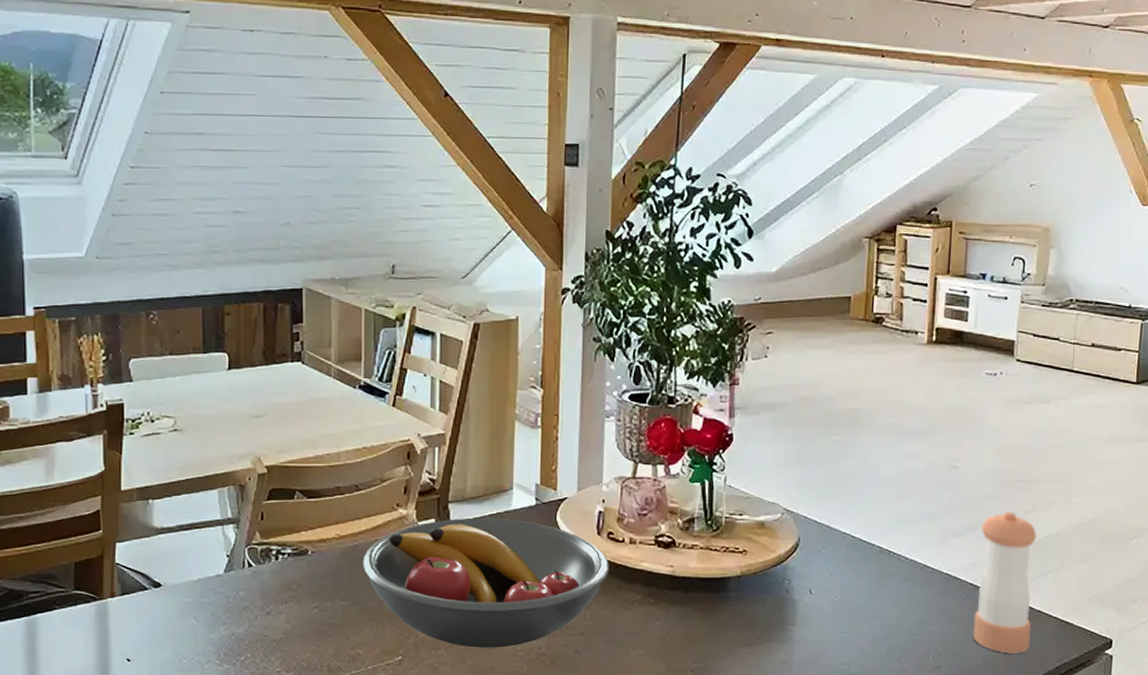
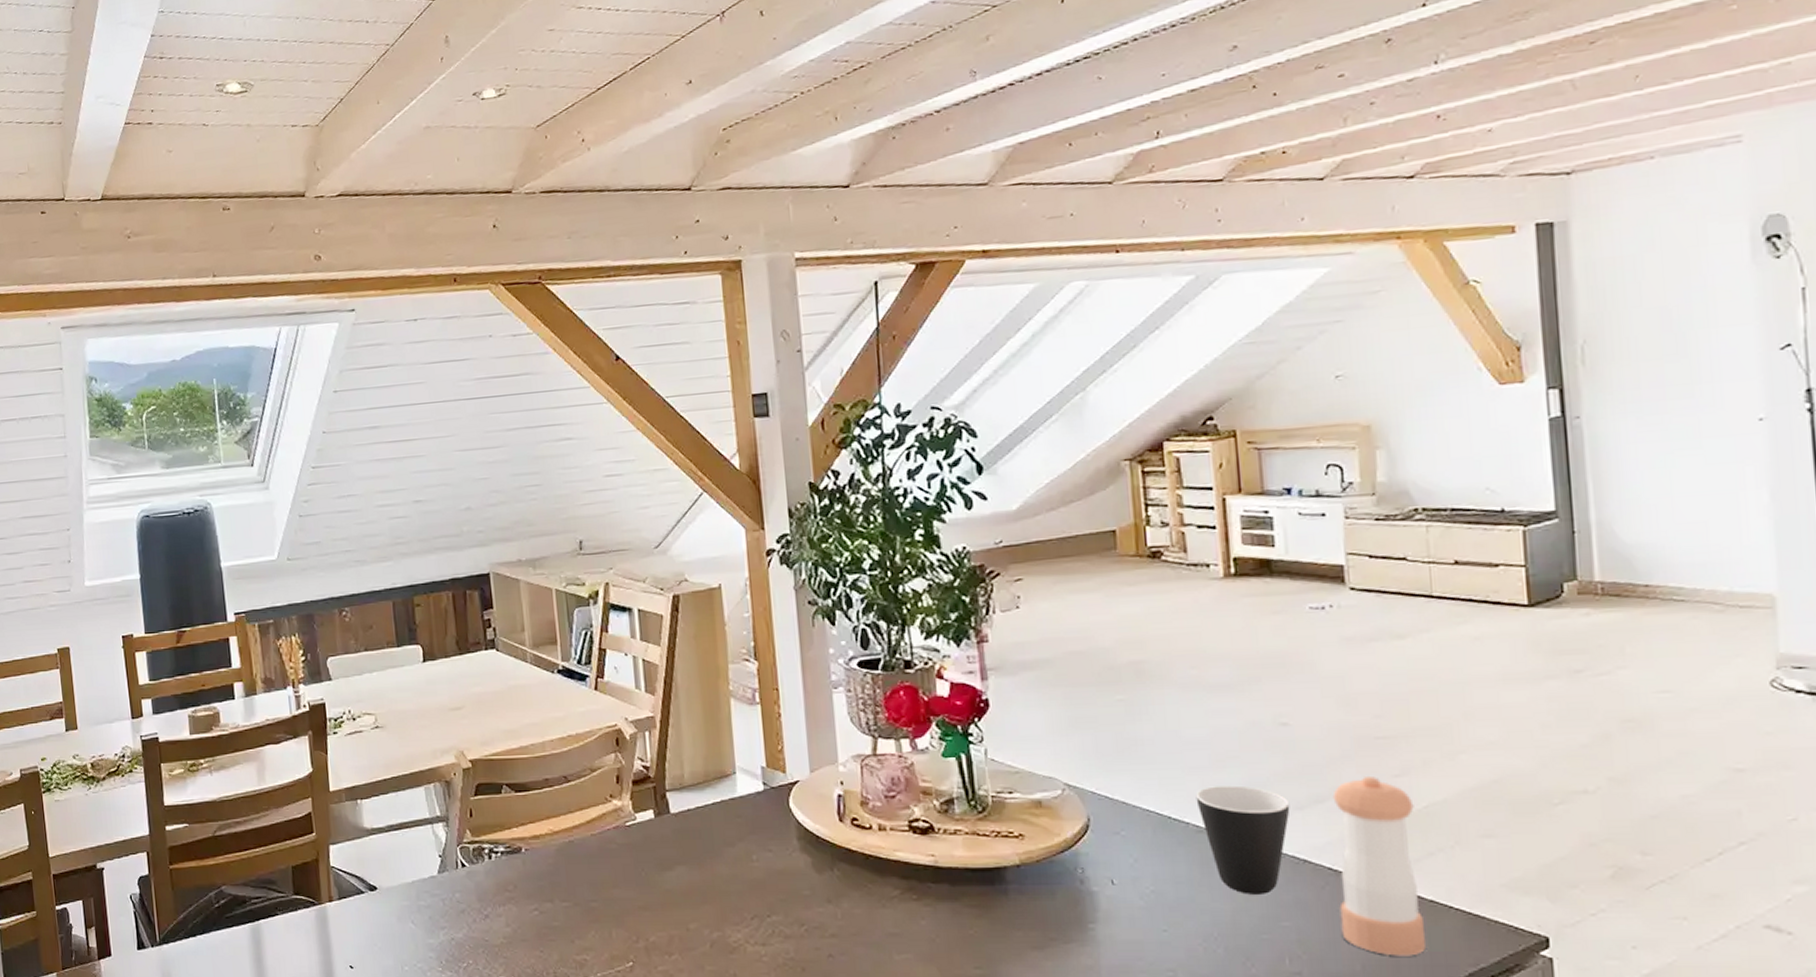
fruit bowl: present [363,517,609,648] -> none [579,806,858,952]
mug: none [882,515,950,604] -> present [1195,785,1290,895]

